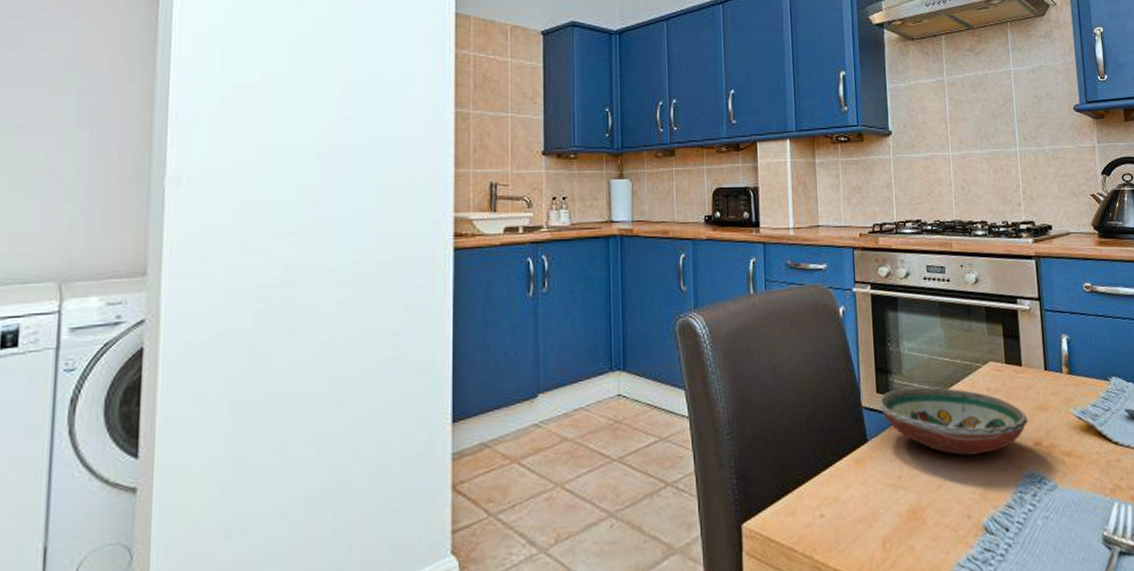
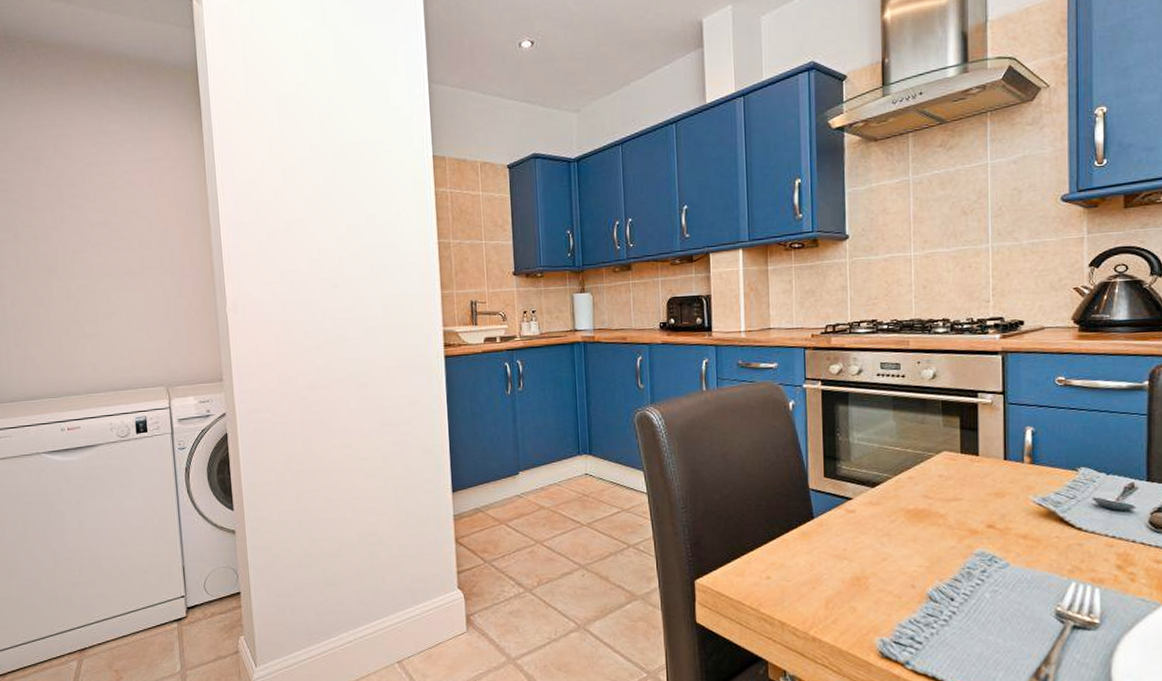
decorative bowl: present [878,386,1028,456] -> none [825,472,982,534]

